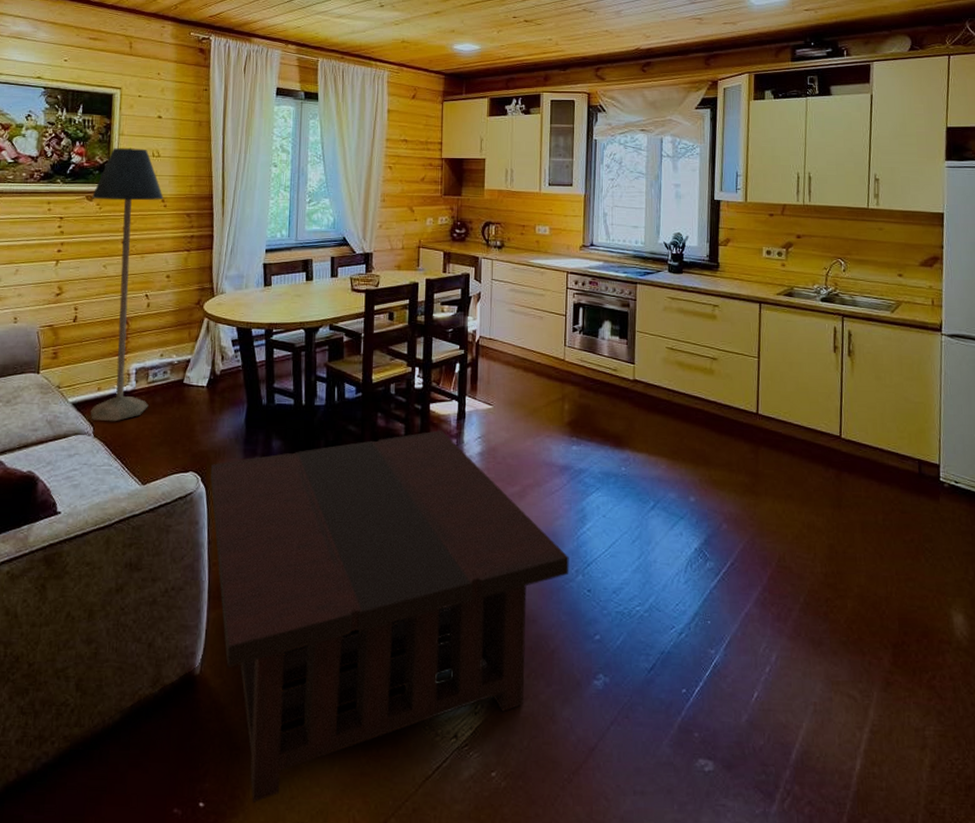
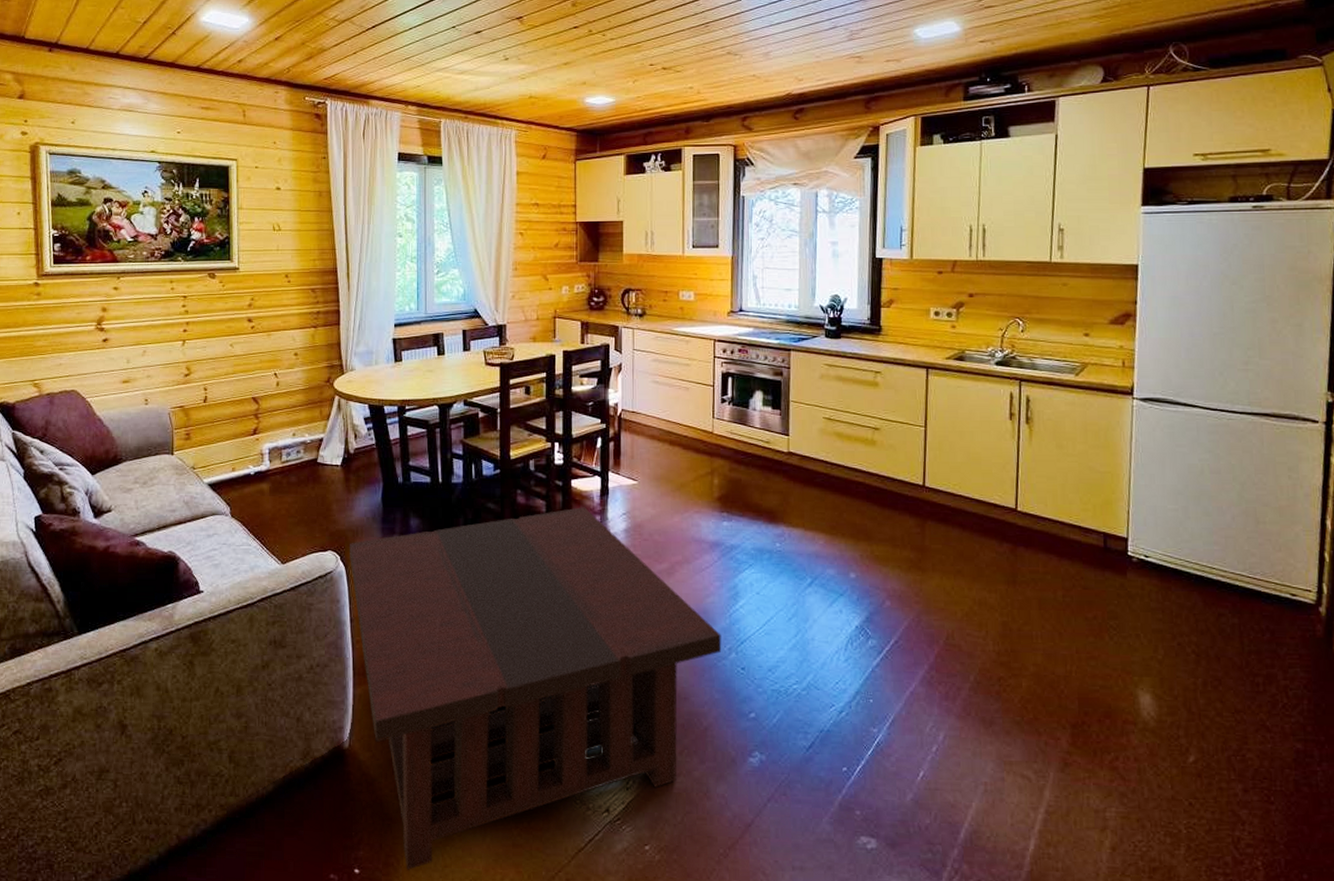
floor lamp: present [90,147,164,422] -> none [214,221,287,502]

